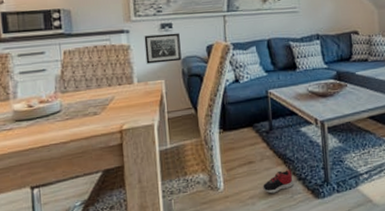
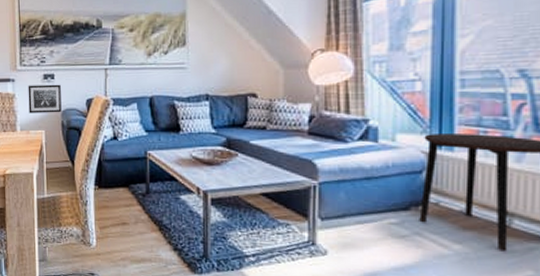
shoe: present [263,168,294,194] -> none [135,236,168,259]

